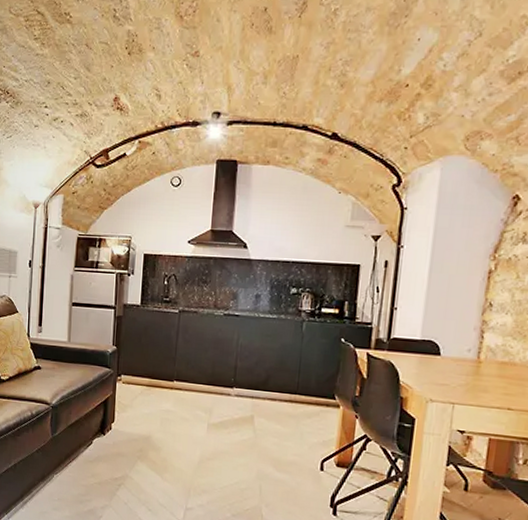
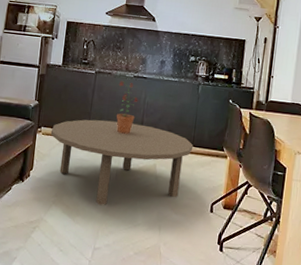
coffee table: none [131,365,298,462] -> present [50,119,194,206]
potted plant: none [205,320,230,381] -> present [116,81,138,134]

